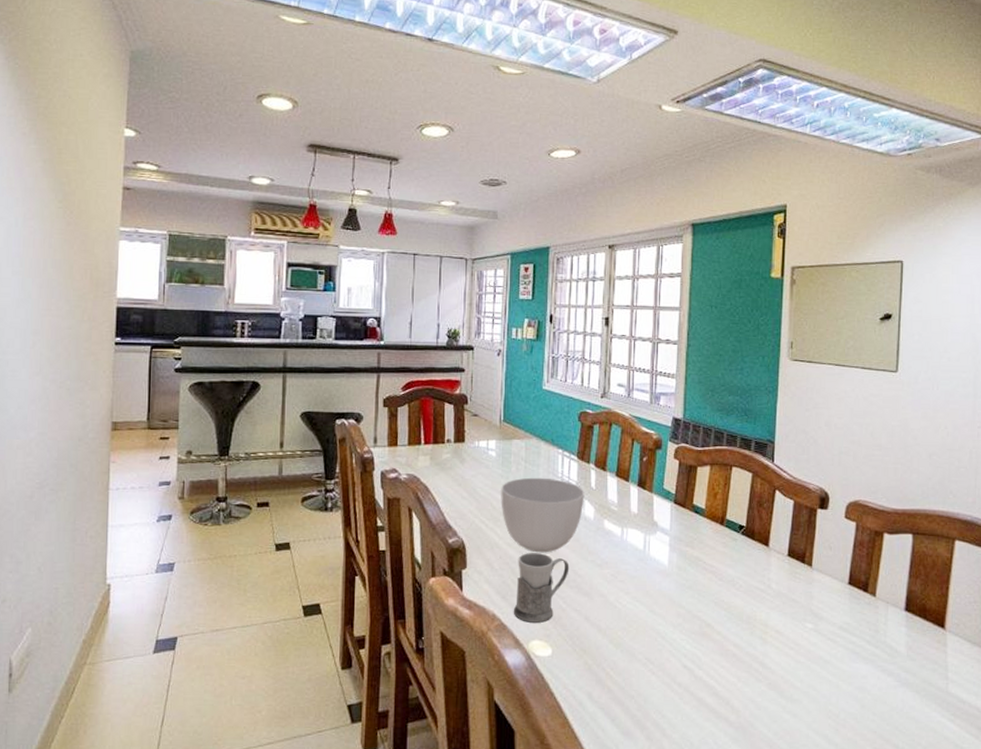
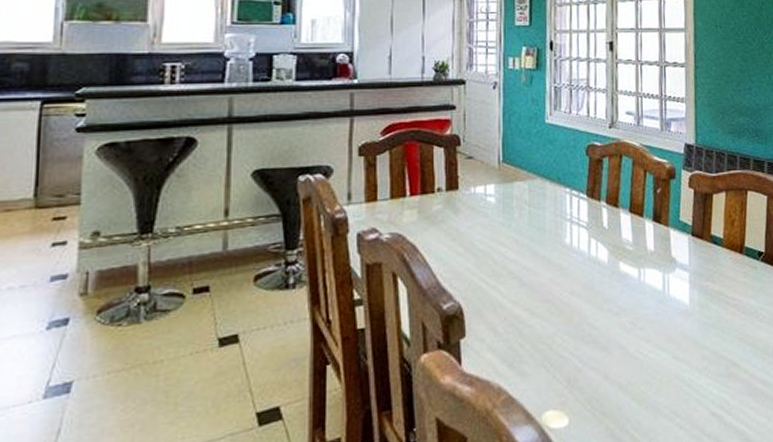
bowl: present [501,477,585,553] -> none [503,221,597,308]
mug: present [513,552,570,623] -> none [522,307,584,391]

